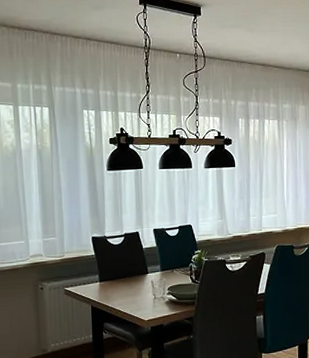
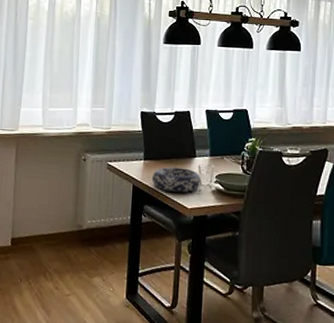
decorative bowl: none [108,285,156,308] -> present [151,167,202,193]

